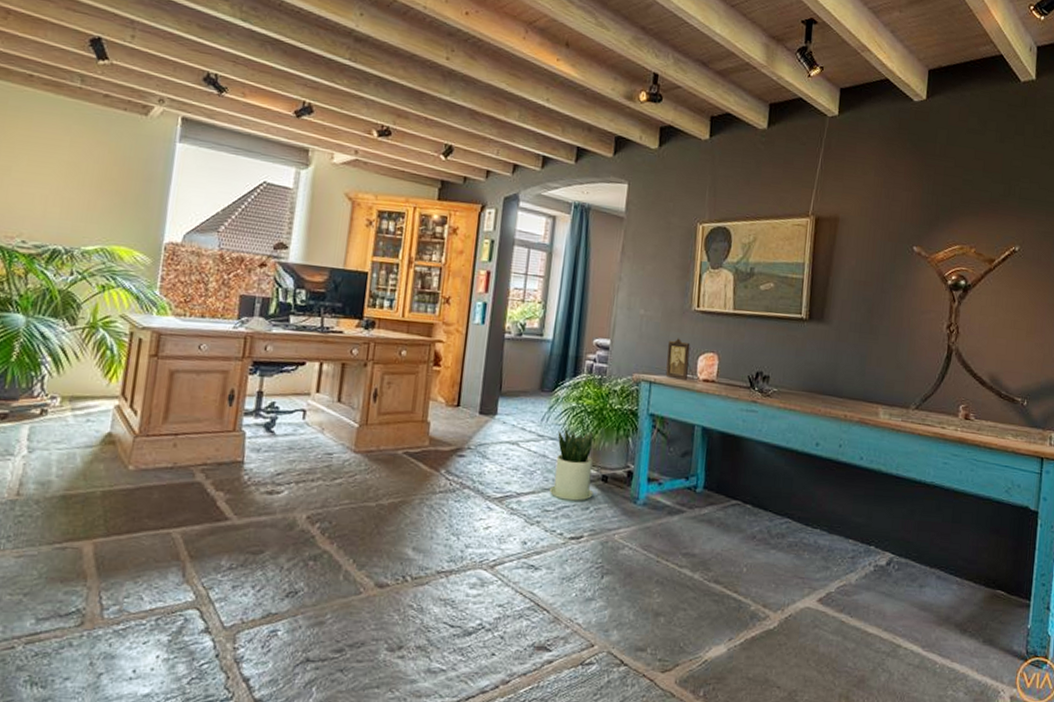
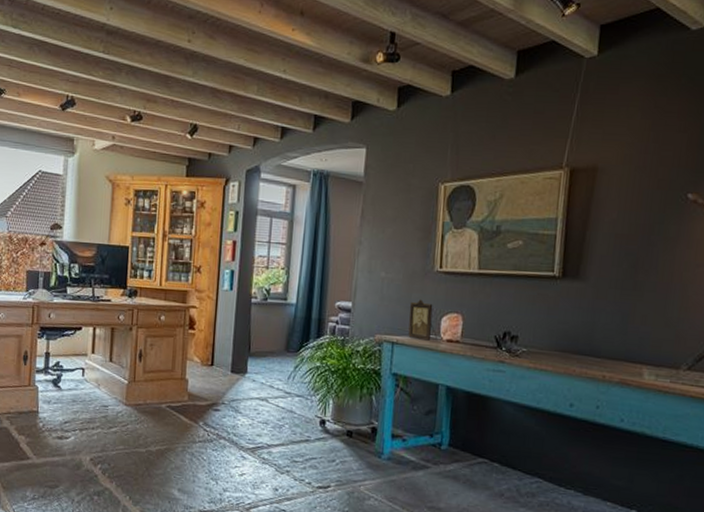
planter: present [550,427,594,501] -> none [298,386,339,454]

